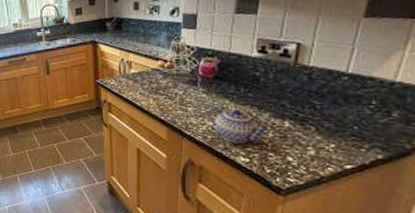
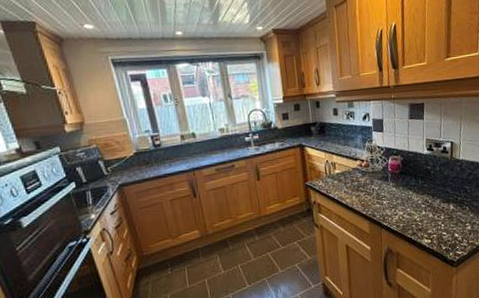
teapot: present [207,108,272,143] -> none [397,198,443,228]

